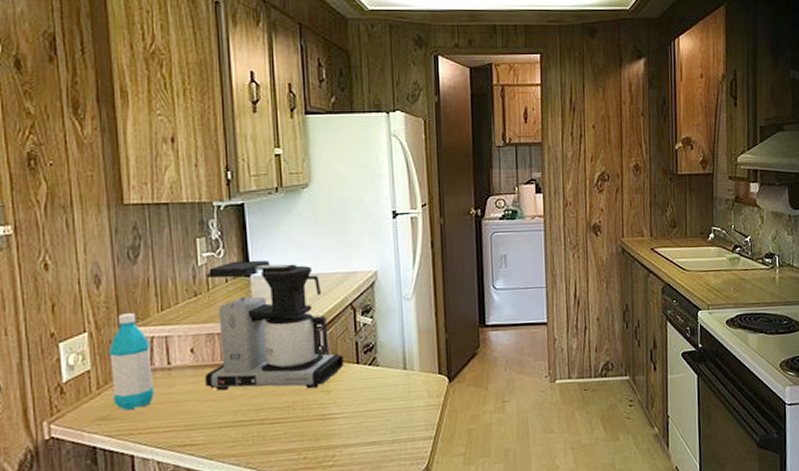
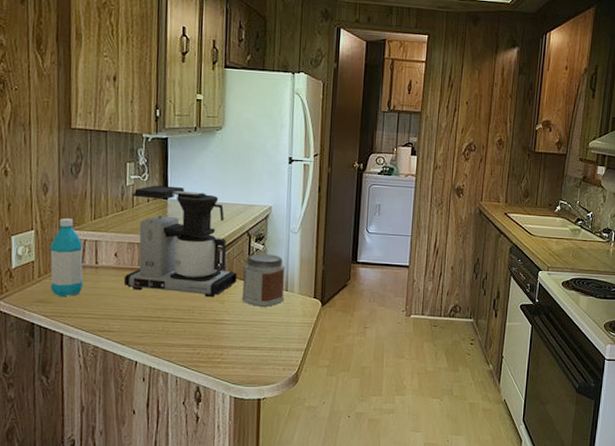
jar: none [349,328,403,393] -> present [241,254,286,307]

